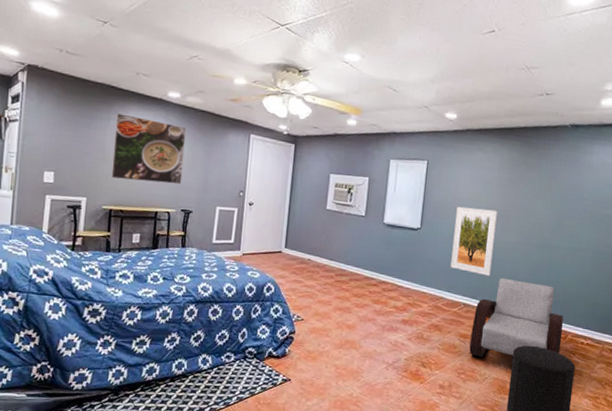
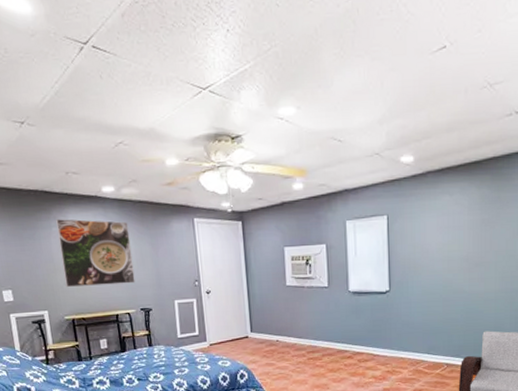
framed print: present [450,206,497,277] -> none [426,258,472,332]

